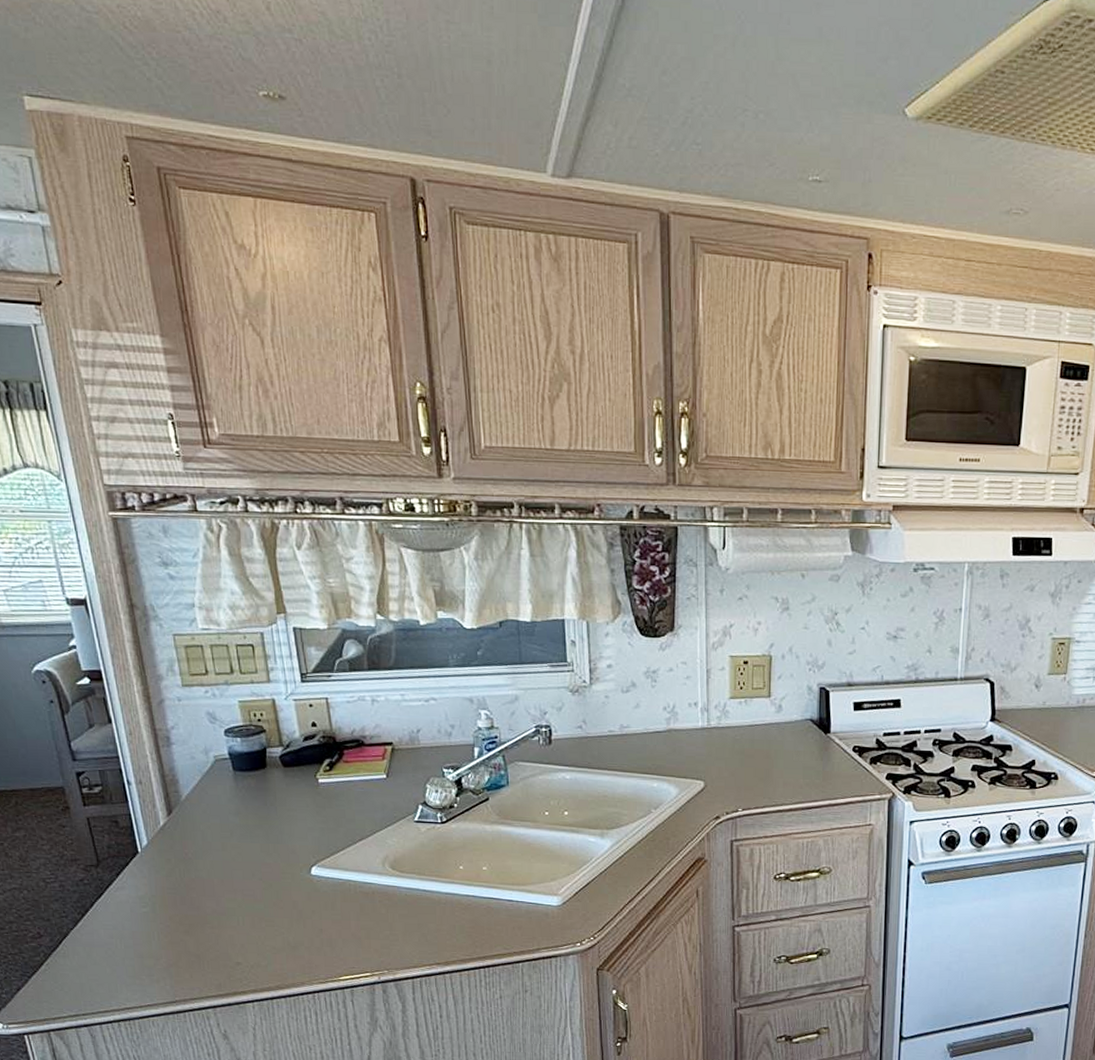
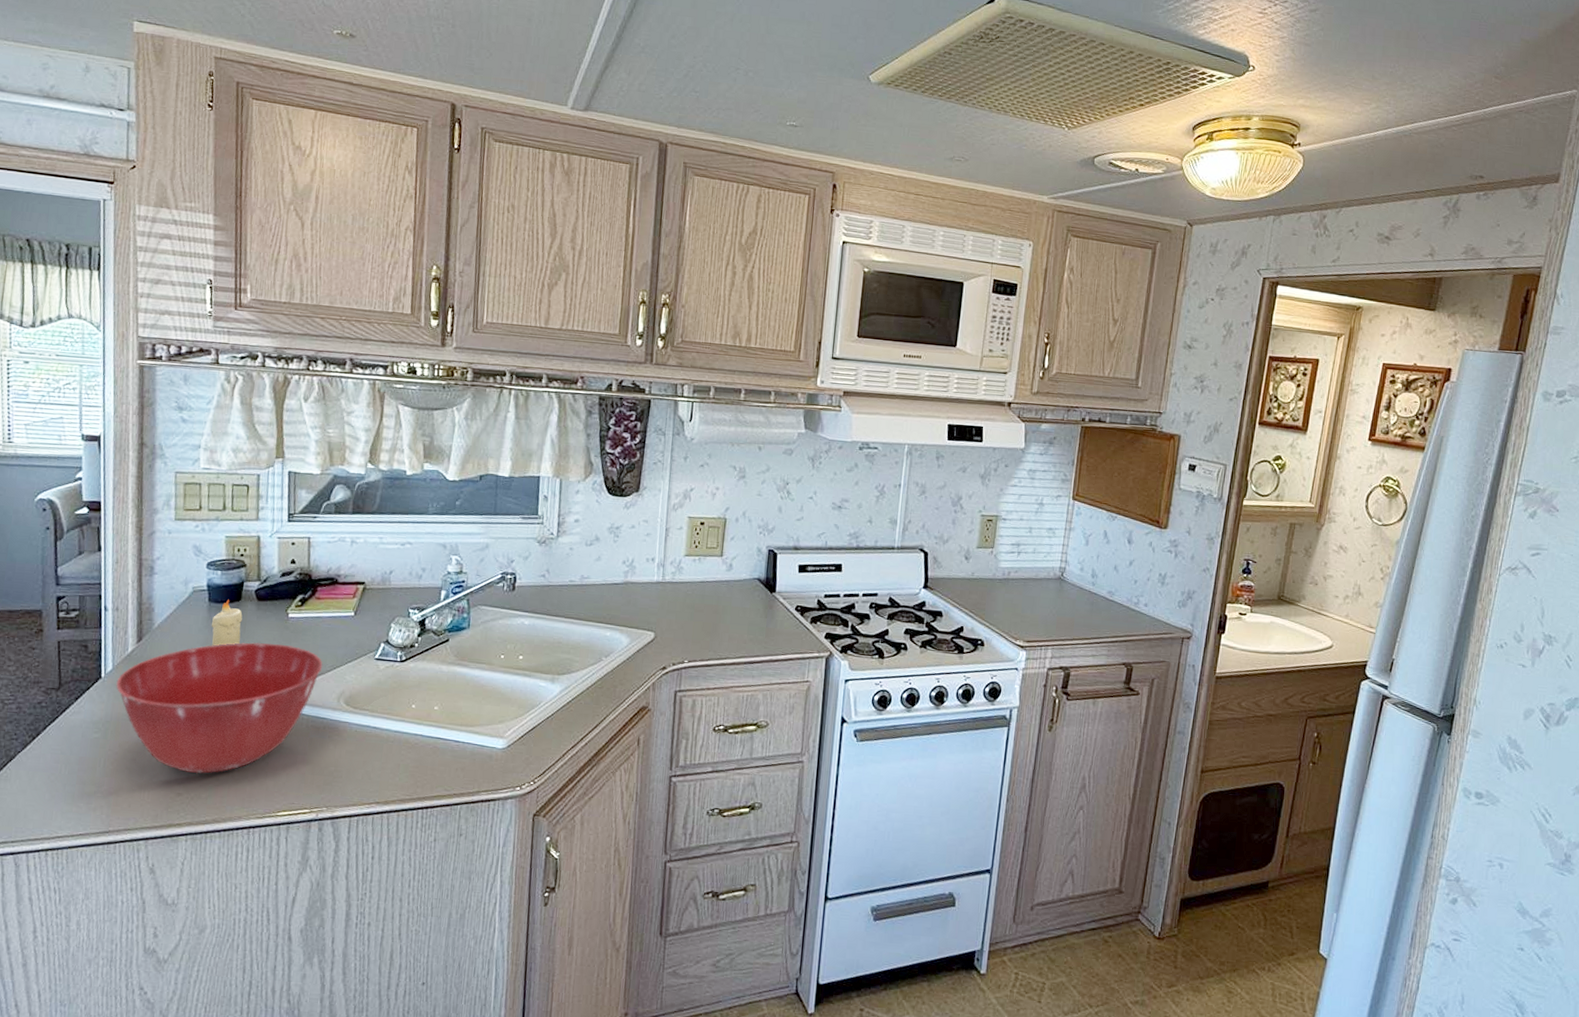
mixing bowl: none [154,810,362,943] -> present [116,642,323,774]
candle: none [240,767,274,816] -> present [211,600,243,646]

